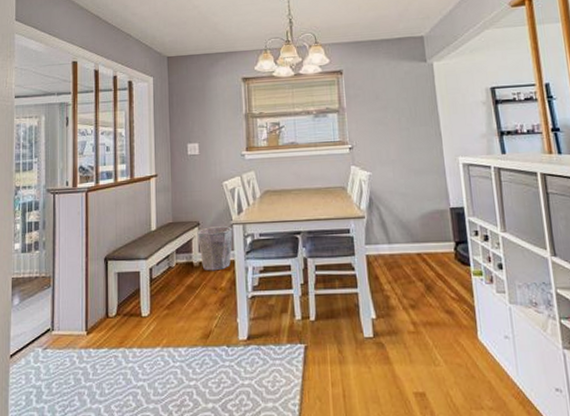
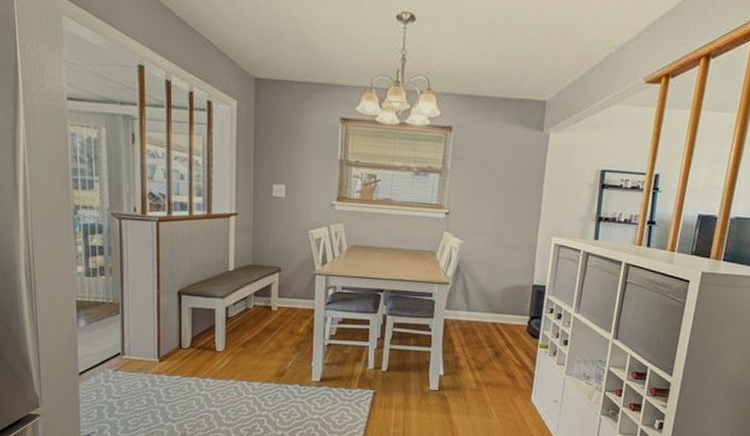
waste bin: present [197,226,233,271] -> none [277,274,315,317]

